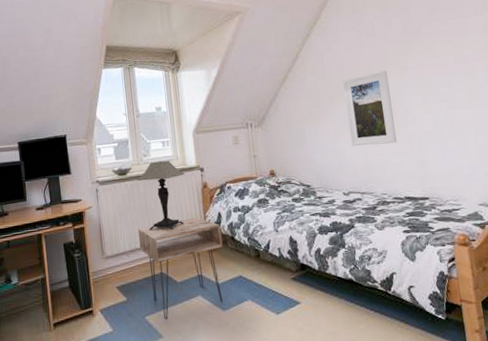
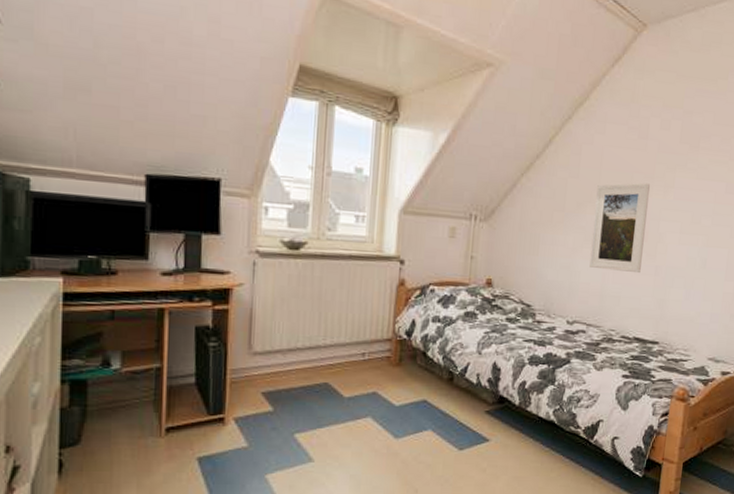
table lamp: present [137,160,185,231] -> none [313,239,379,333]
nightstand: present [138,217,223,319] -> none [301,321,412,440]

